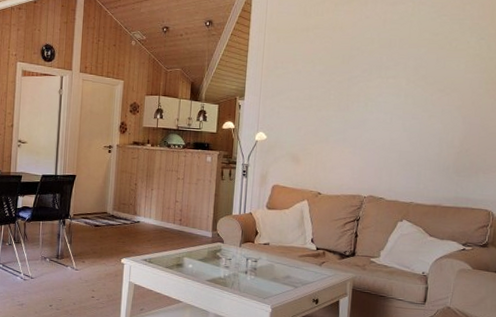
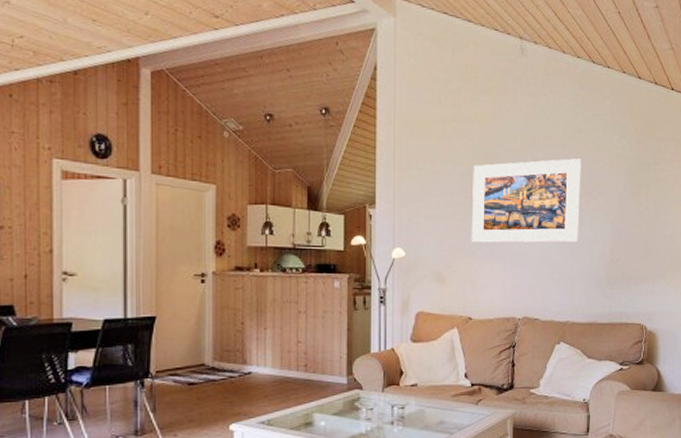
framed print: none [325,58,436,133] -> present [471,158,581,243]

